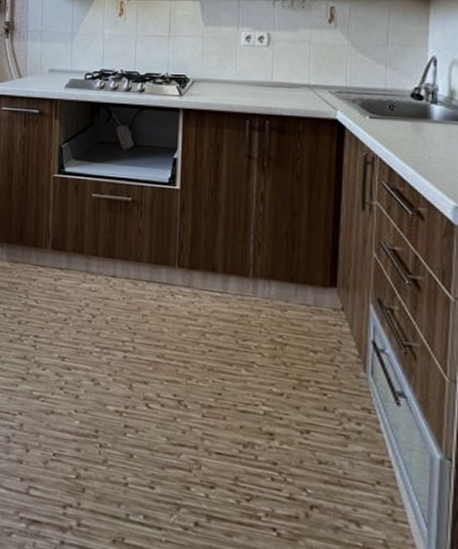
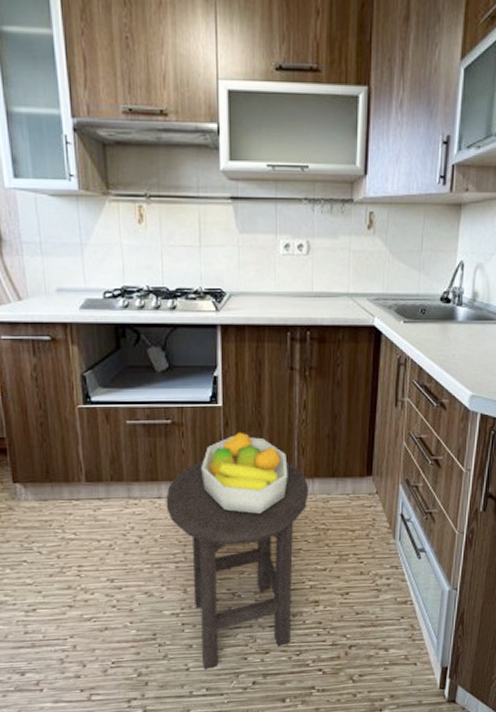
stool: none [120,243,265,491] -> present [166,460,309,670]
fruit bowl: none [156,217,243,312] -> present [201,432,288,514]

